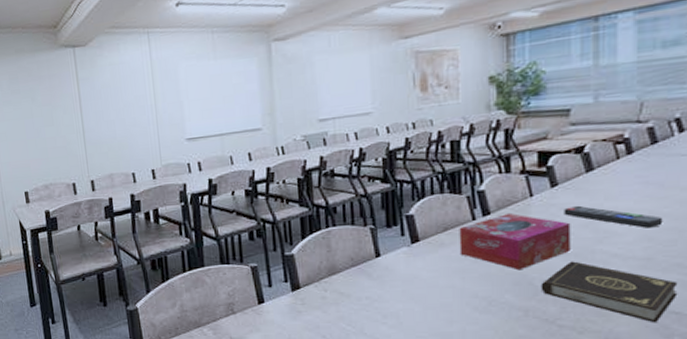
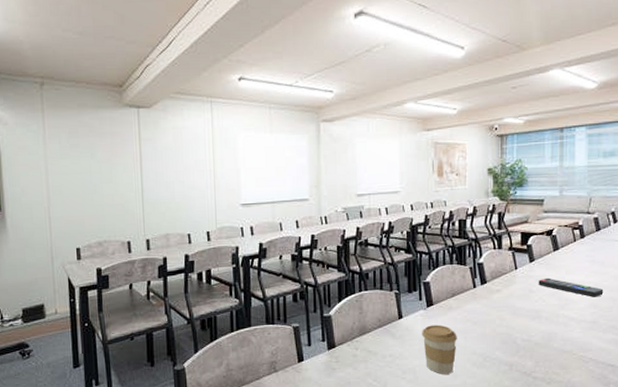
coffee cup: none [406,263,452,320] -> present [422,324,457,374]
tissue box: present [459,212,571,271] -> none [463,282,543,331]
book: present [541,261,678,323] -> none [521,323,613,374]

